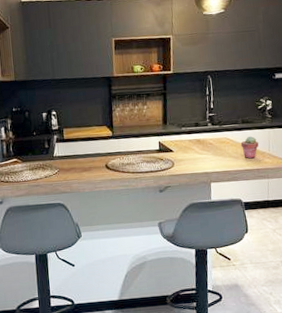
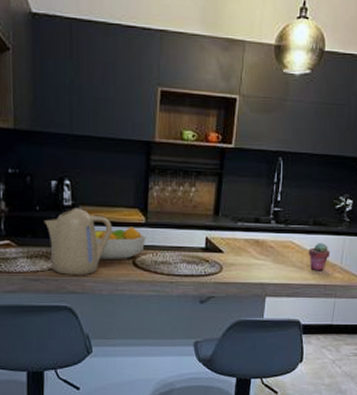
kettle: none [39,130,89,180] -> present [43,207,112,276]
fruit bowl: none [76,139,114,166] -> present [95,227,146,261]

